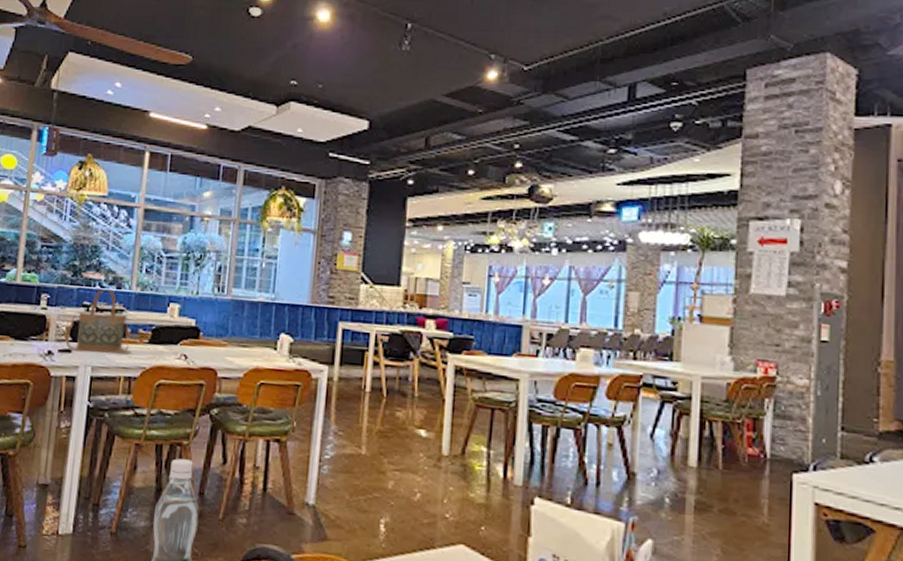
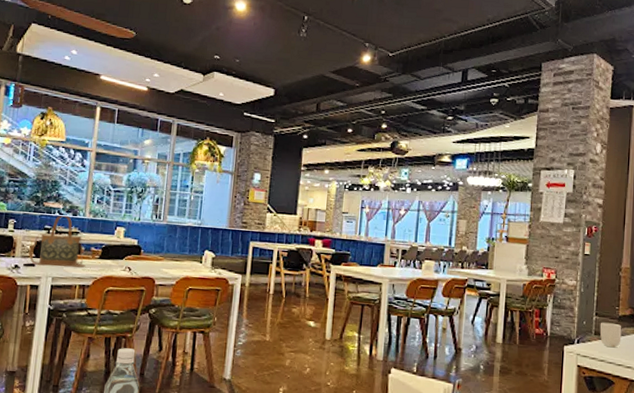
cup: none [848,440,884,479] -> present [599,322,622,348]

